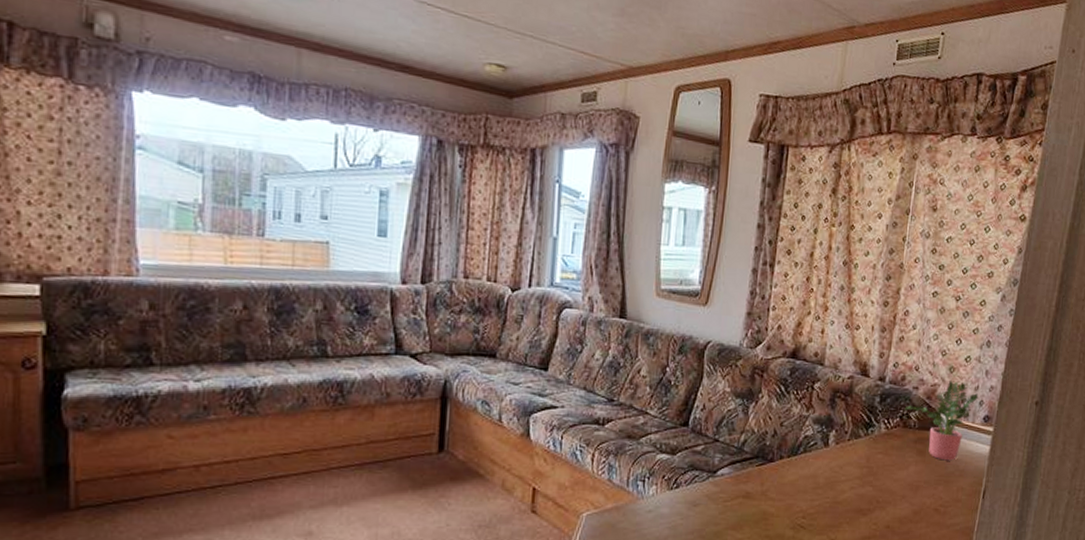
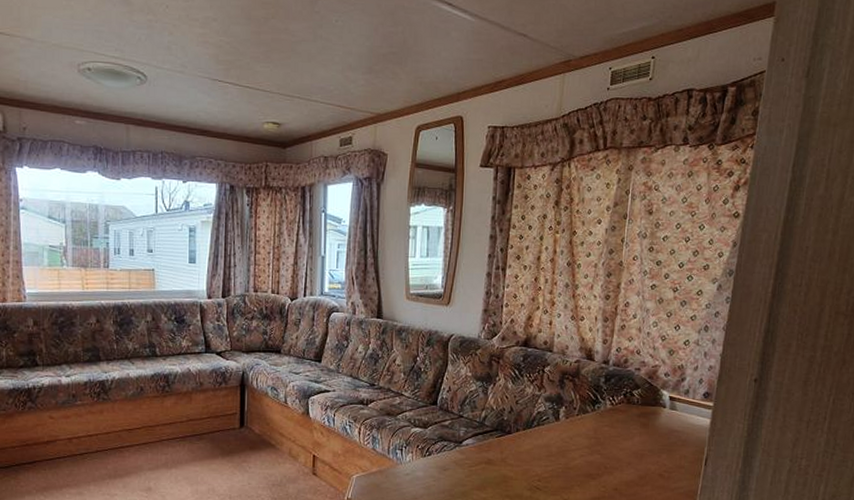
potted plant: present [903,381,979,461] -> none [626,362,698,432]

